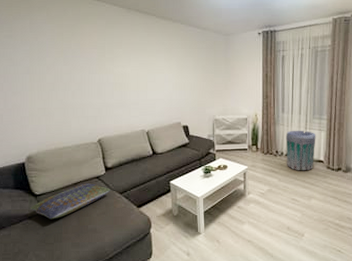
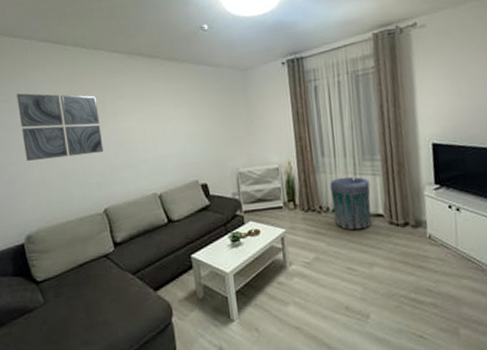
wall art: none [22,32,100,92] -> present [17,93,103,161]
cushion: present [30,183,111,219] -> none [32,263,122,311]

